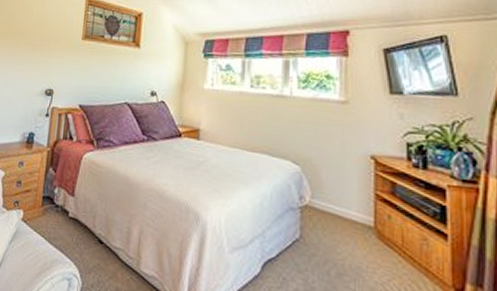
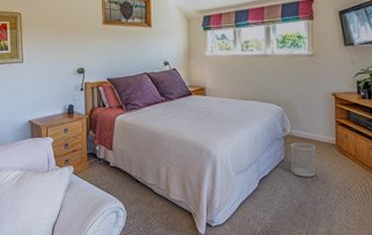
wastebasket: none [307,217,345,269] -> present [290,142,316,177]

